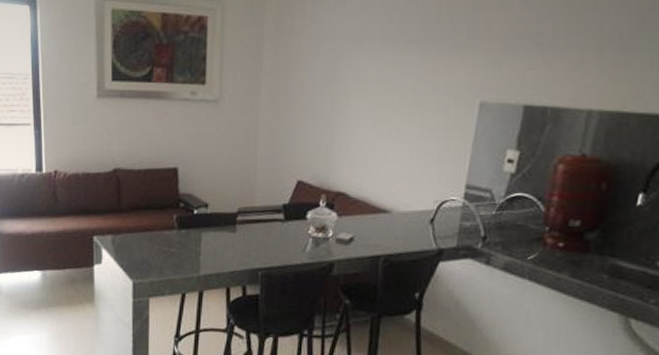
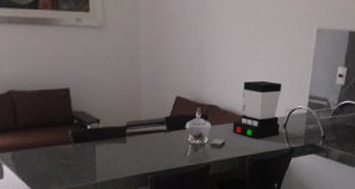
coffee maker: none [364,164,429,235] -> present [232,80,281,138]

